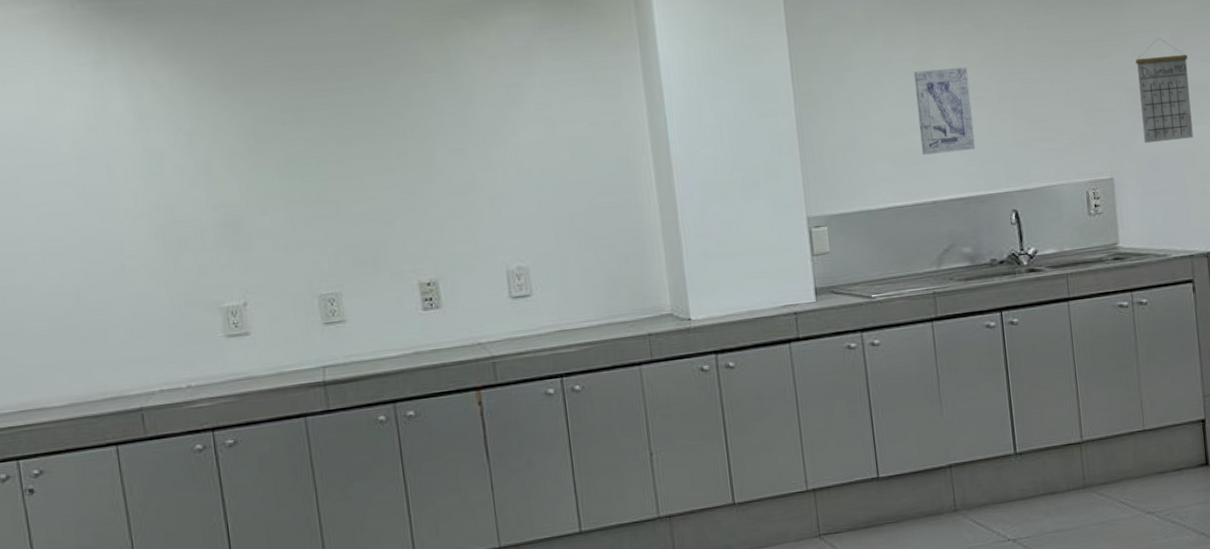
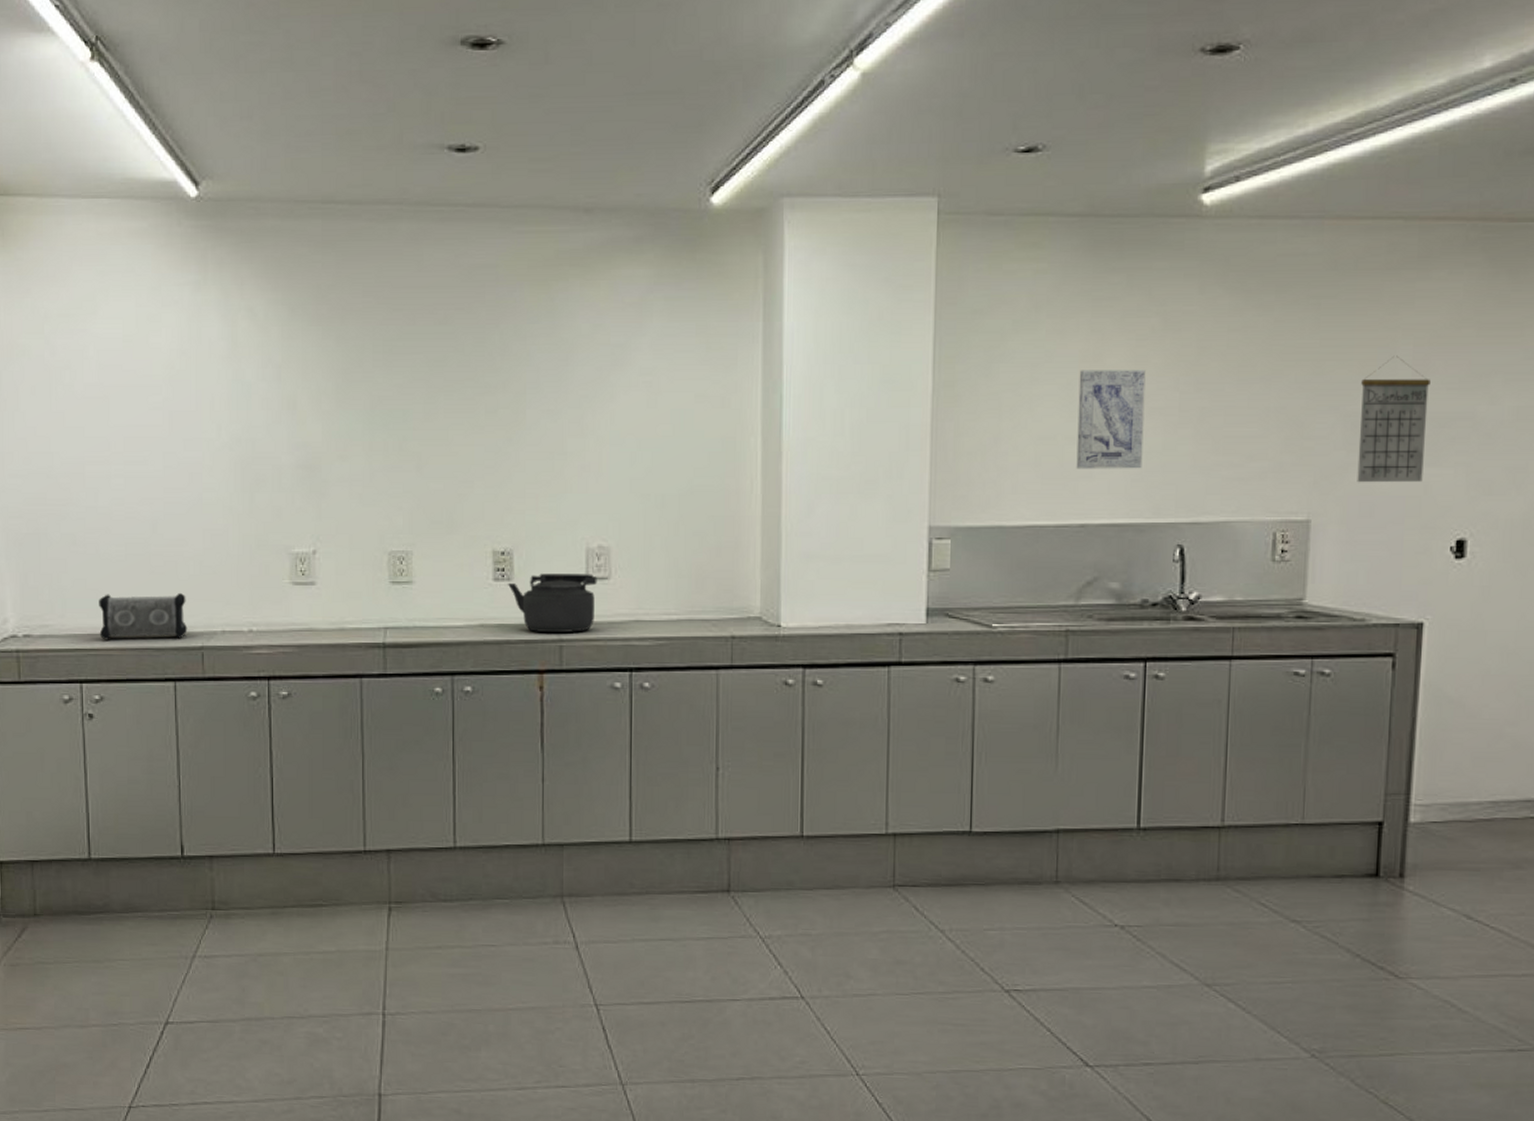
speaker: none [27,358,125,415] -> present [99,592,188,640]
kettle: none [436,293,522,353] -> present [507,573,597,633]

